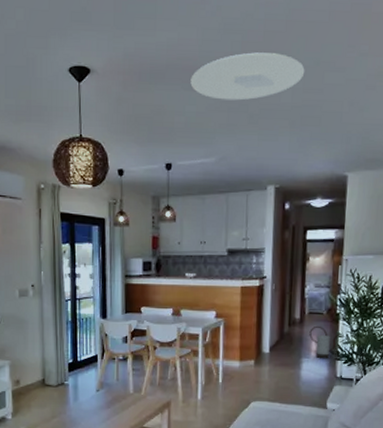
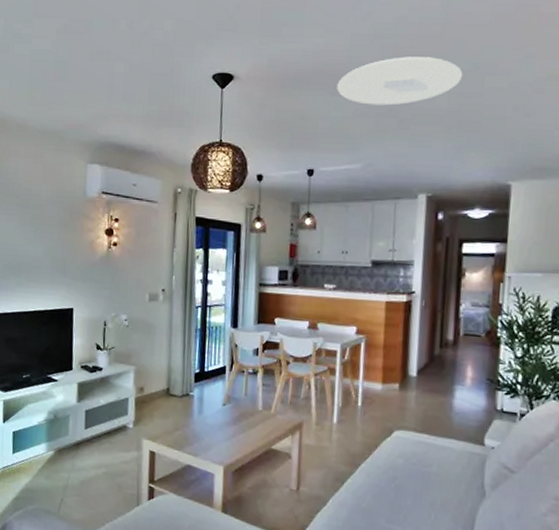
watering can: present [309,325,339,359] -> none [464,349,500,388]

